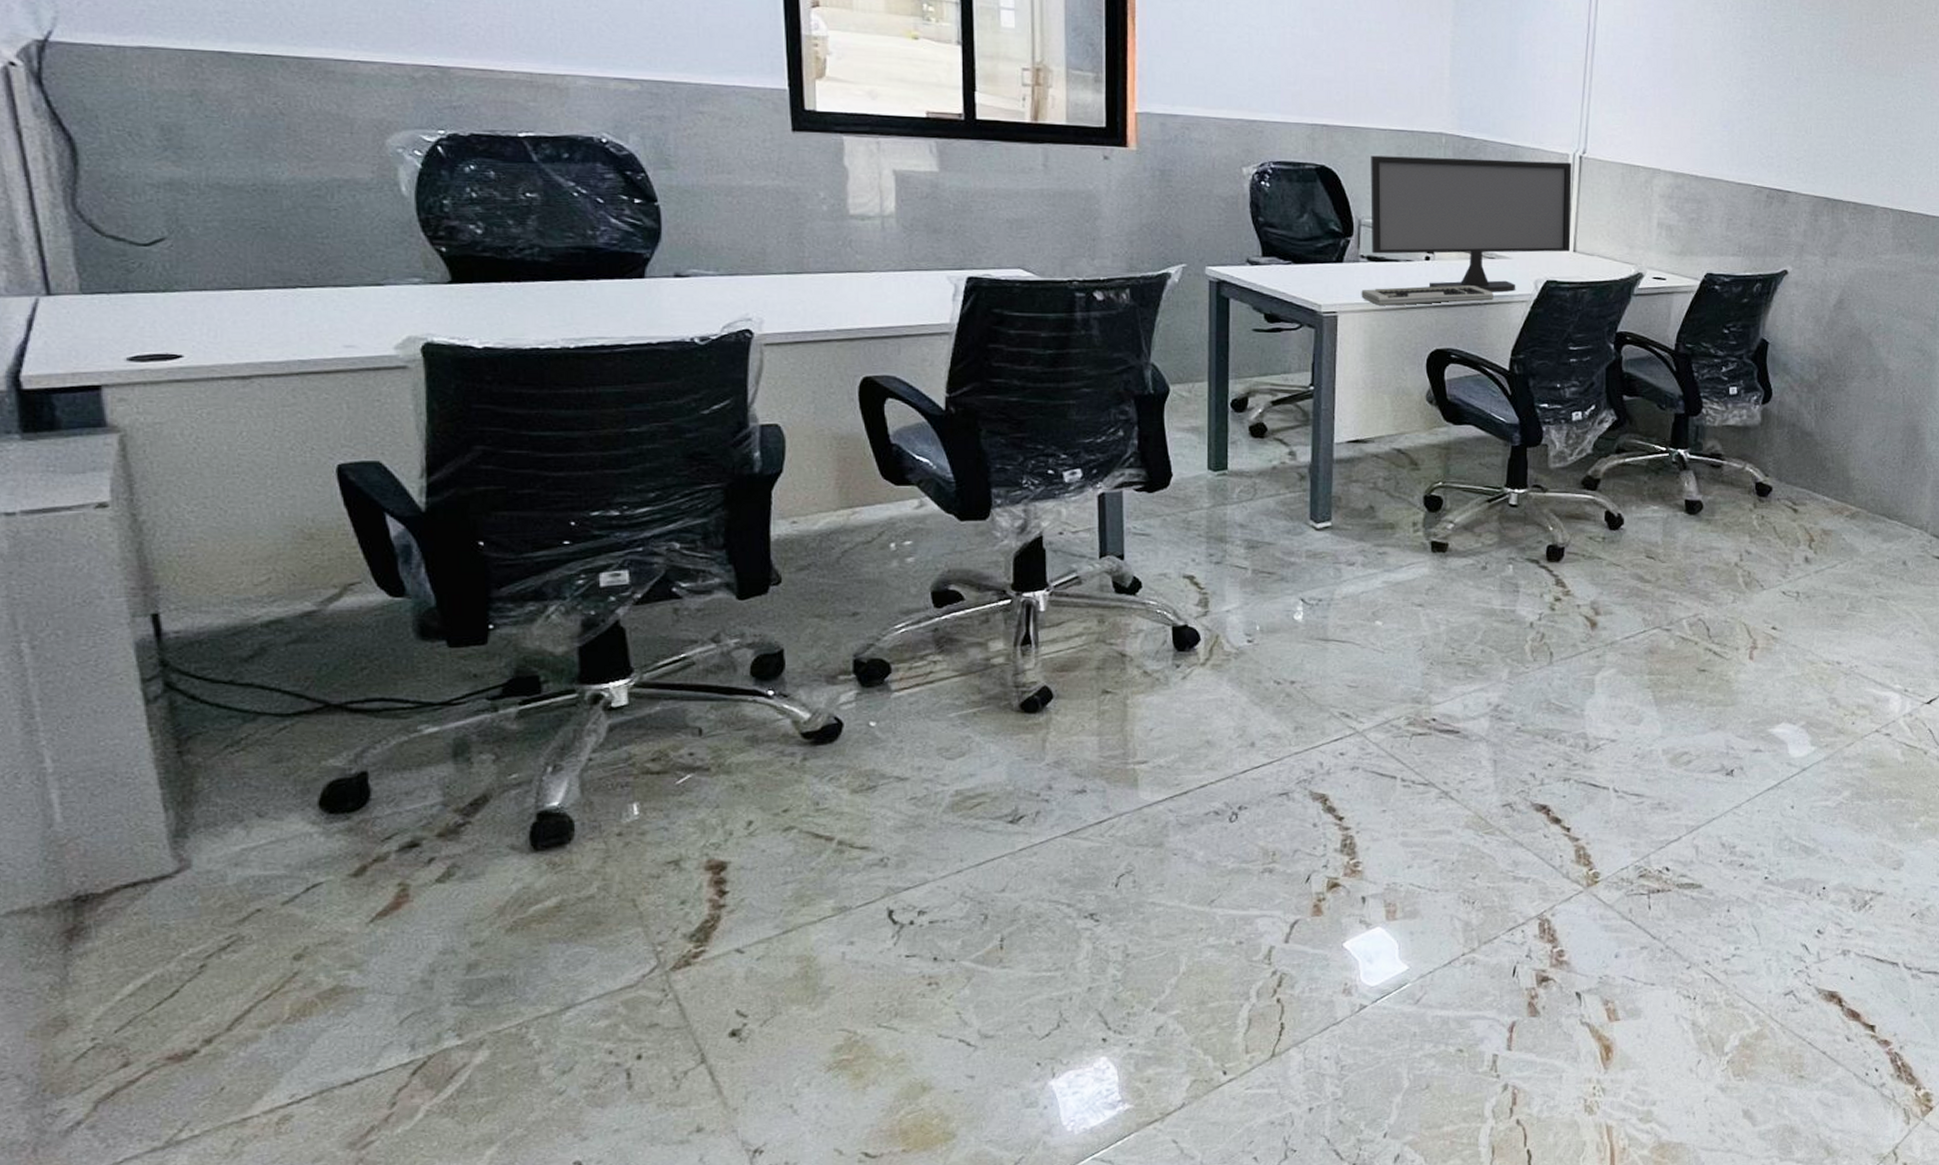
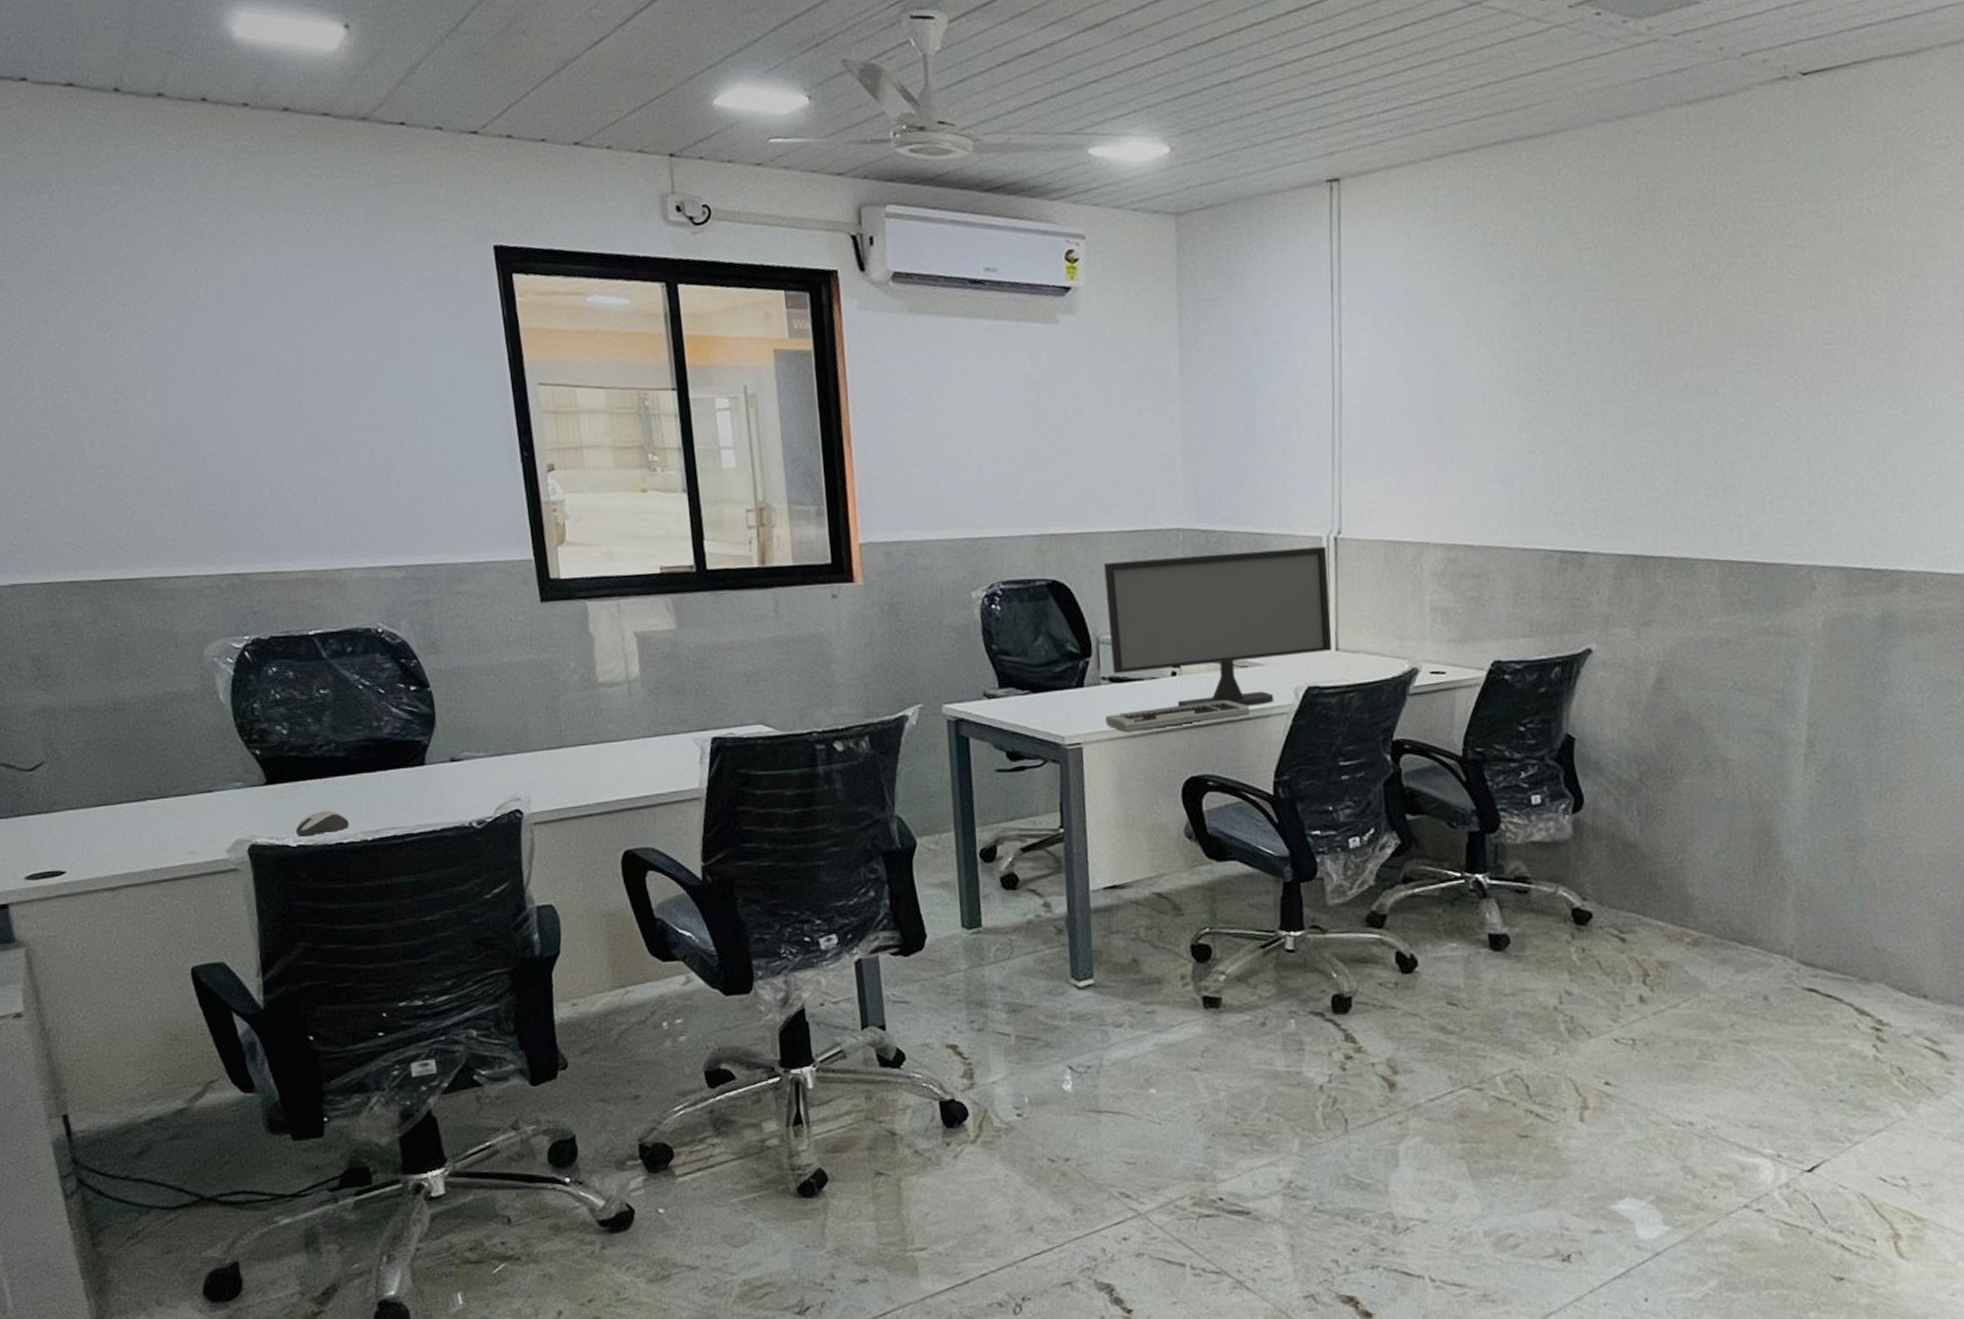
computer mouse: none [482,315,549,339] -> present [295,810,349,837]

